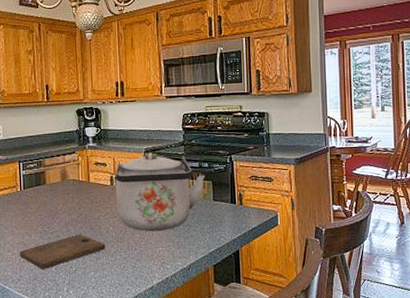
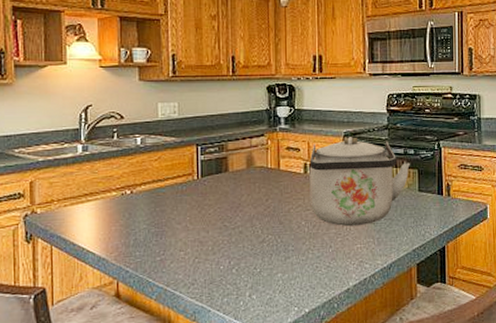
cutting board: present [19,234,106,269] -> none [193,229,296,271]

